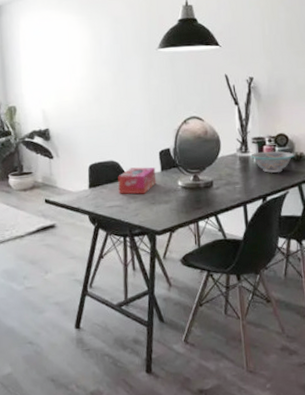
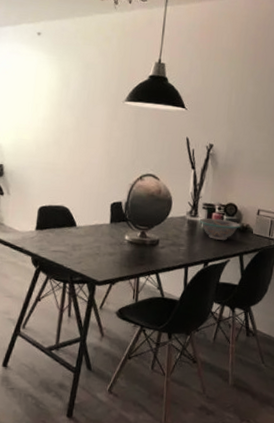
tissue box: present [118,167,156,194] -> none [65,215,105,243]

